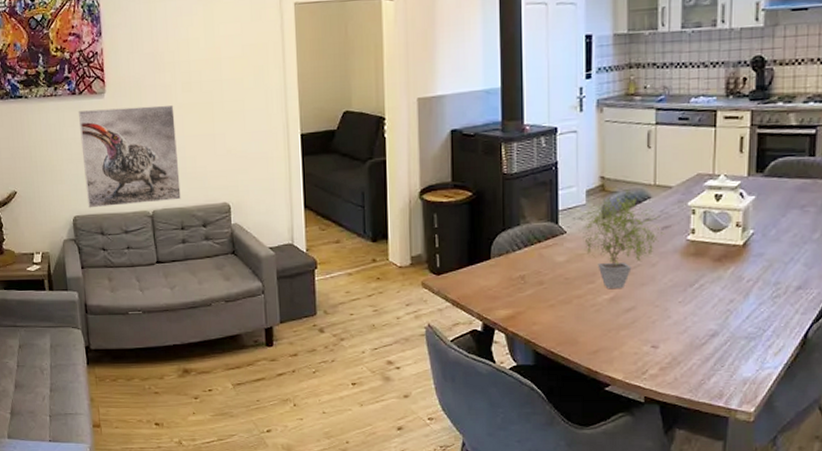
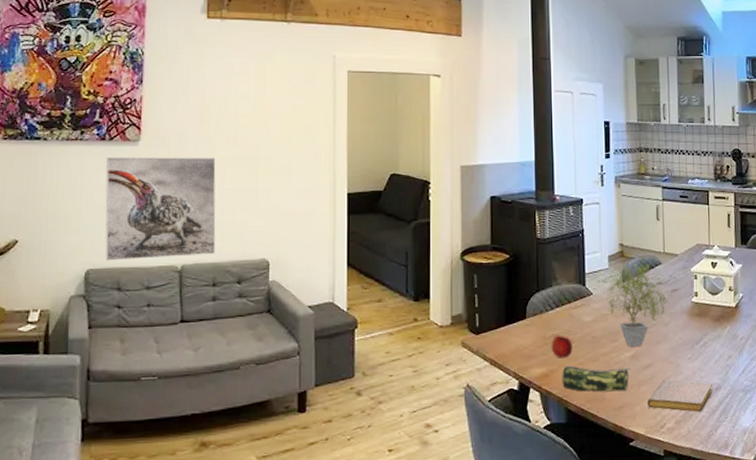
fruit: none [518,276,542,300] -> present [551,335,573,358]
pencil case: none [530,308,608,335] -> present [562,366,630,392]
notebook: none [627,324,708,359] -> present [647,379,713,412]

